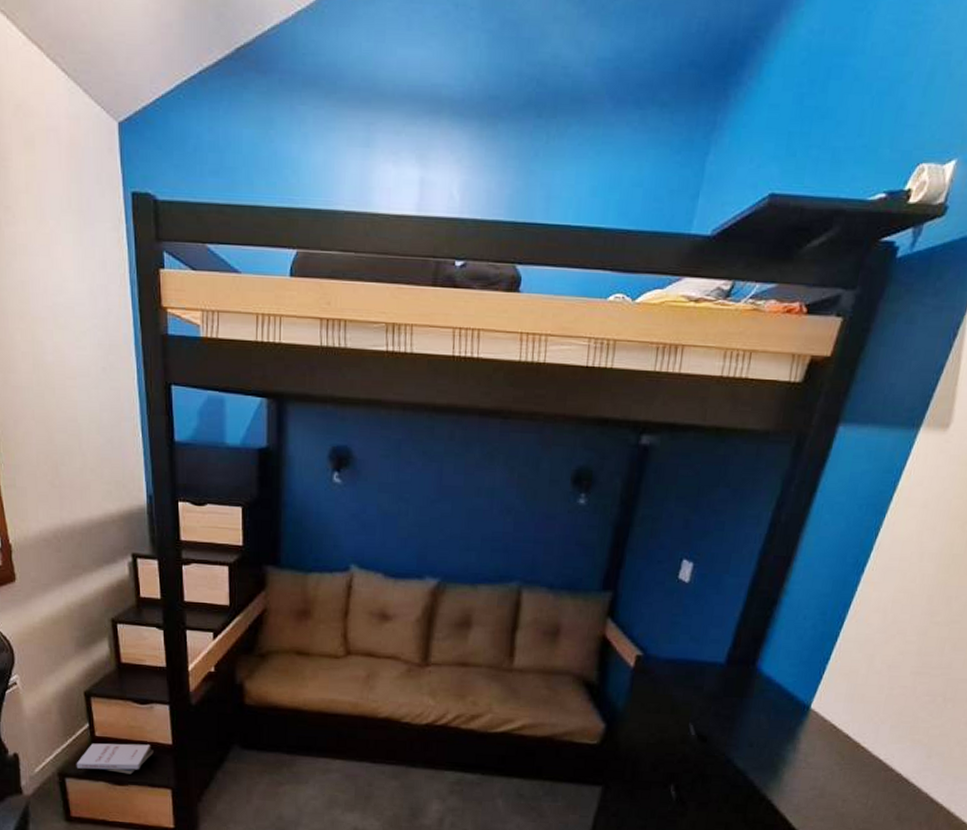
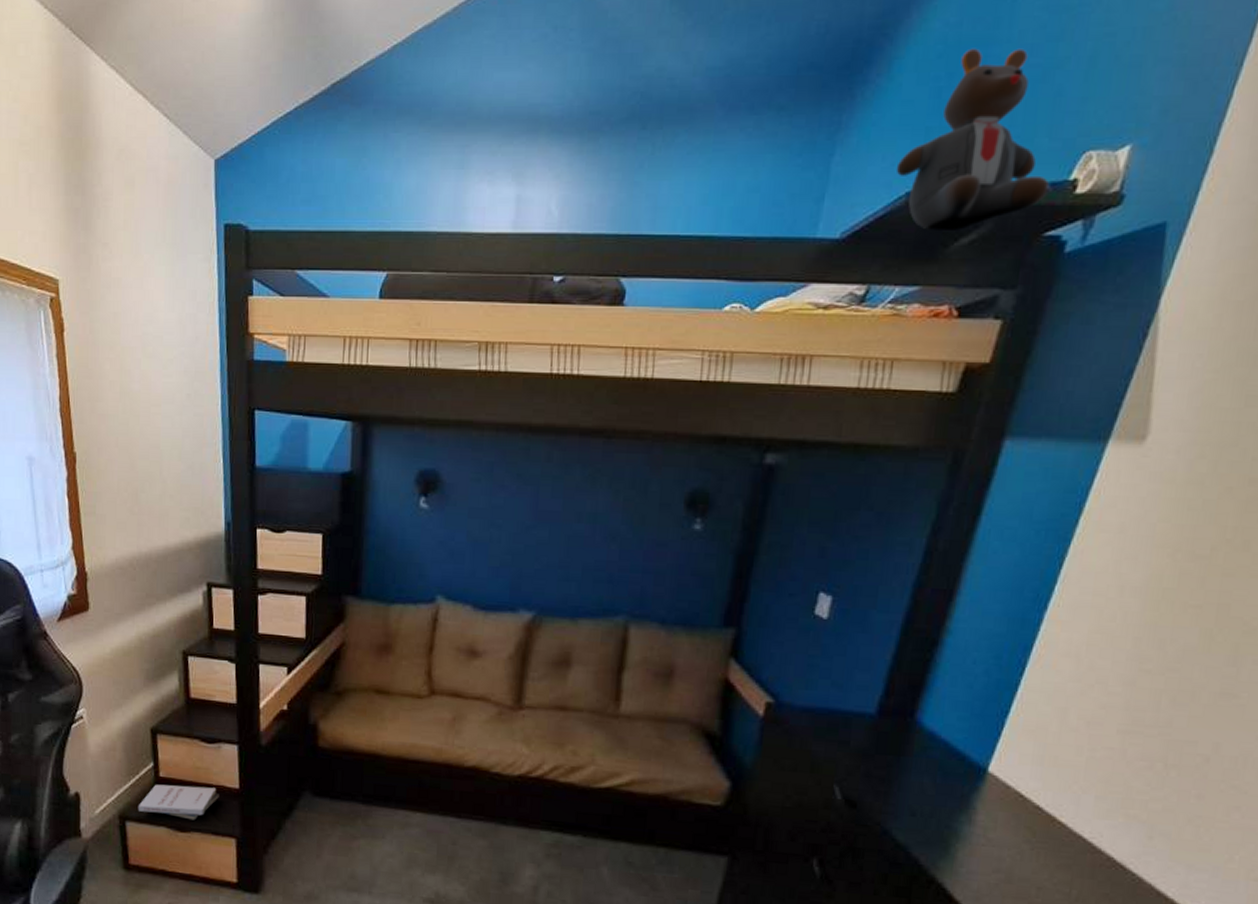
teddy bear: none [761,57,889,233] -> present [896,48,1050,230]

